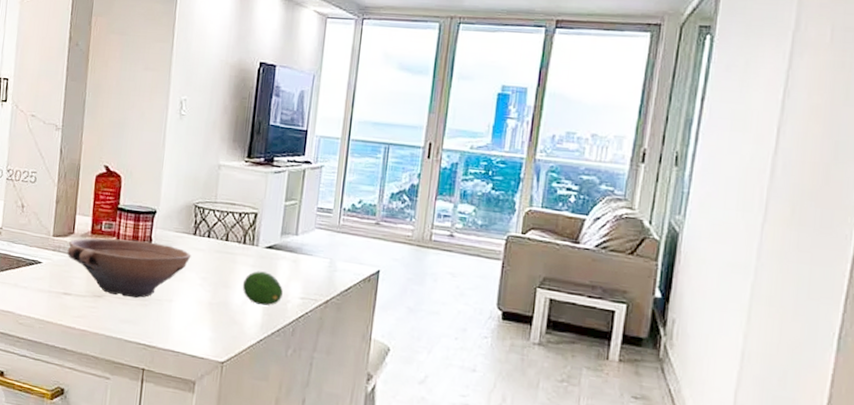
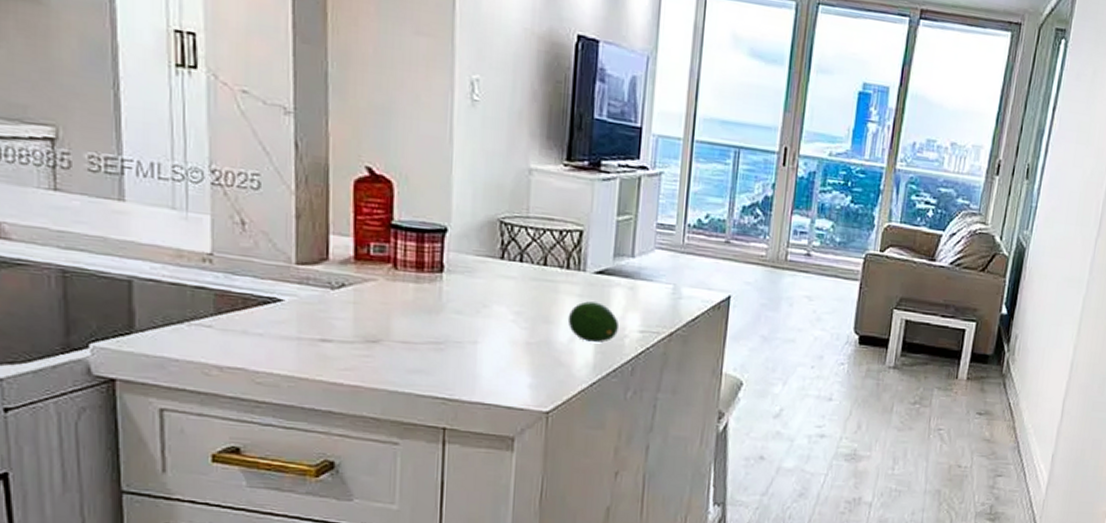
bowl: present [67,238,191,299] -> none [320,265,499,342]

